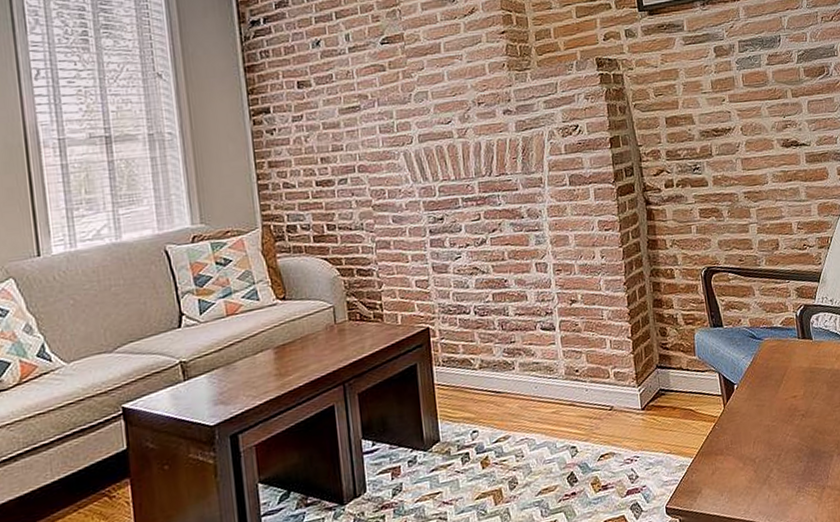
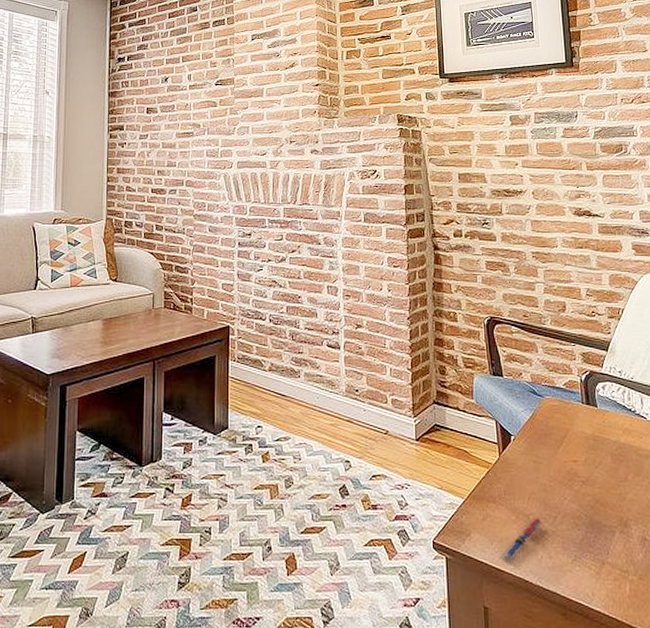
pen: none [731,459,768,509] -> present [501,518,542,562]

